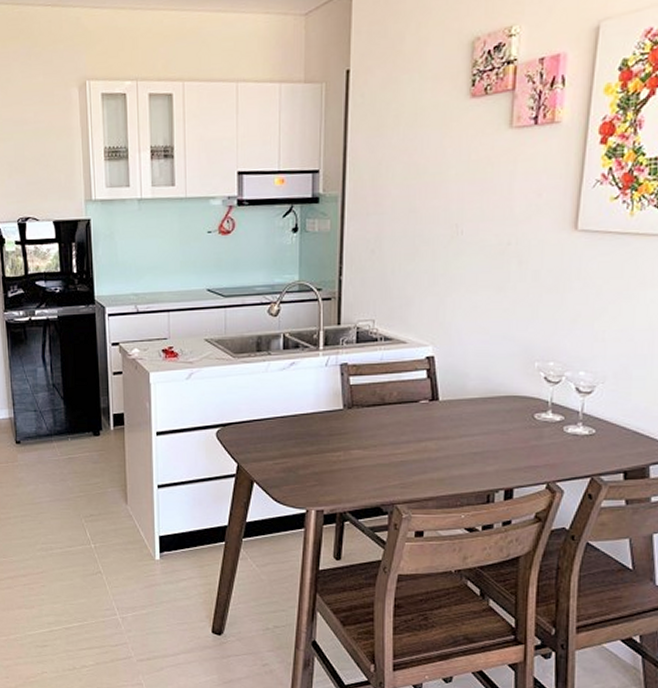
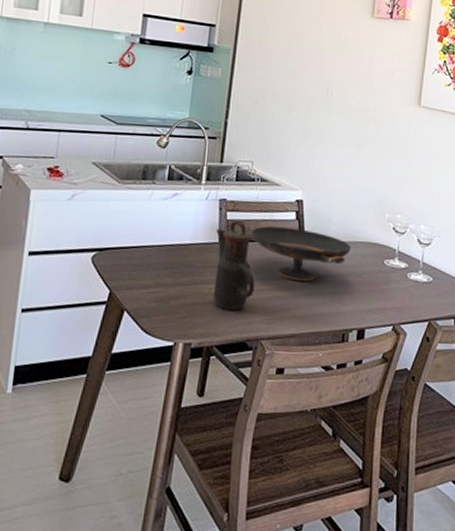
teapot: none [339,384,386,476] -> present [212,220,255,310]
decorative bowl: none [377,387,494,443] -> present [251,225,352,282]

